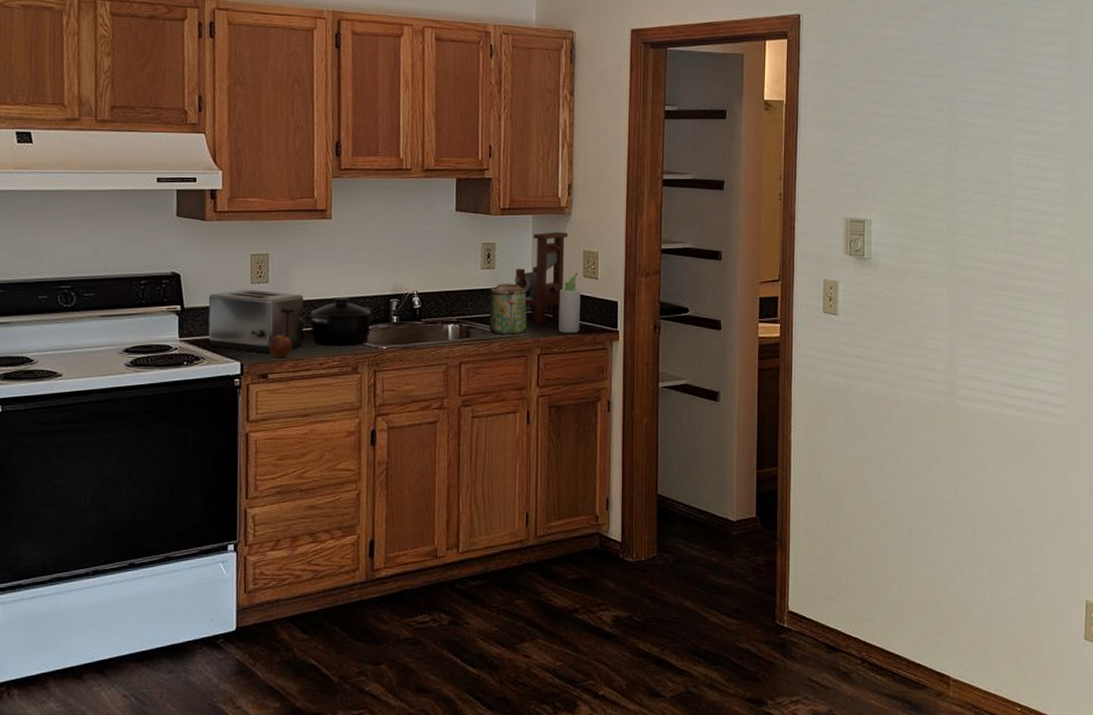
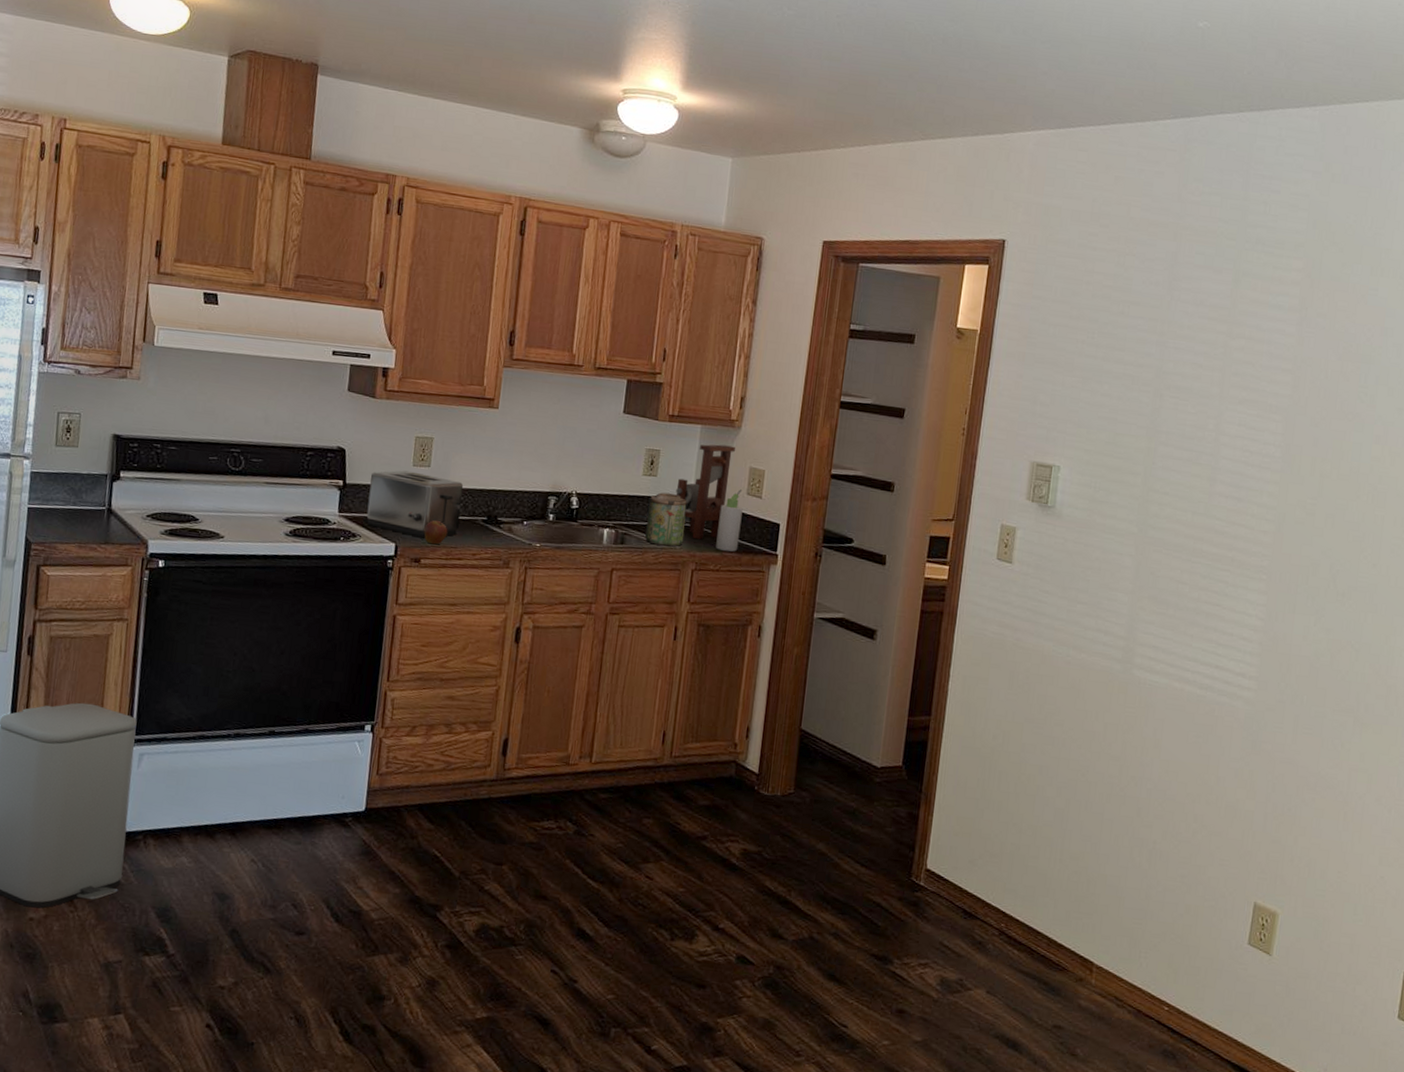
saucepan: present [309,296,372,347] -> none [466,488,530,540]

